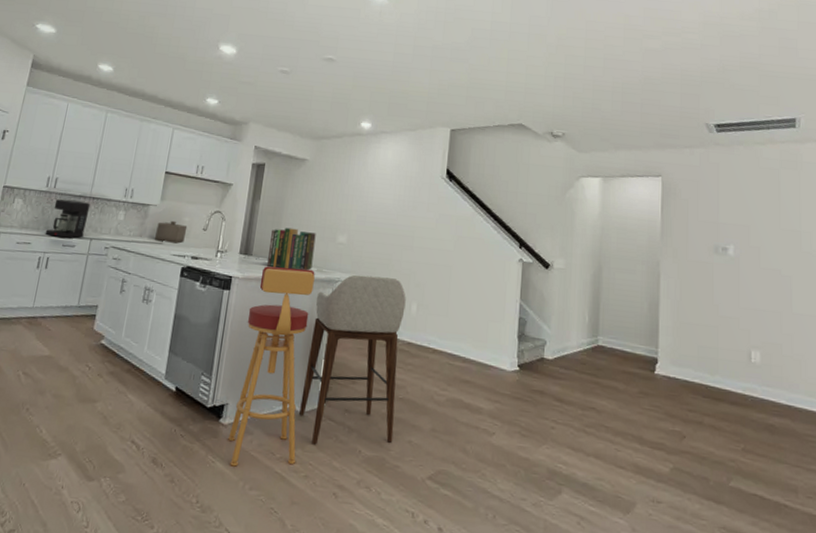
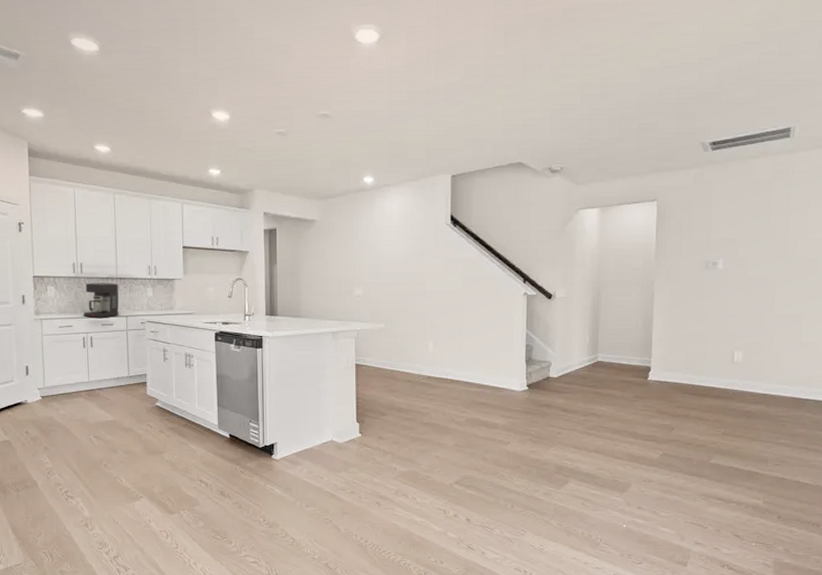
canister: present [155,220,188,245] -> none [185,291,214,313]
bar stool: present [228,266,315,467] -> none [282,322,342,491]
books: present [267,227,316,271] -> none [292,287,334,325]
bar stool: present [299,274,406,445] -> none [340,322,423,467]

